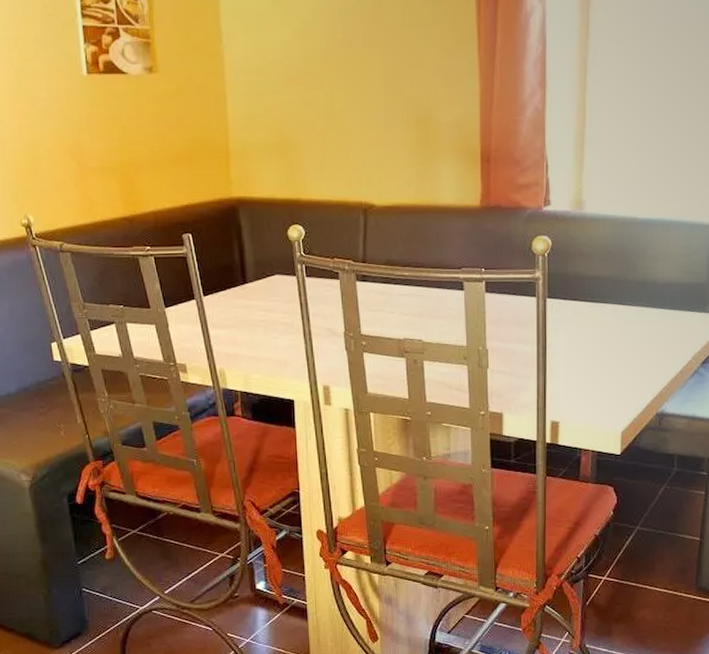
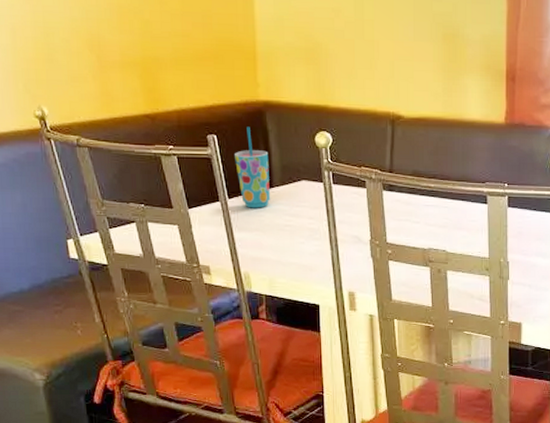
cup: none [208,223,244,305] -> present [234,126,270,208]

